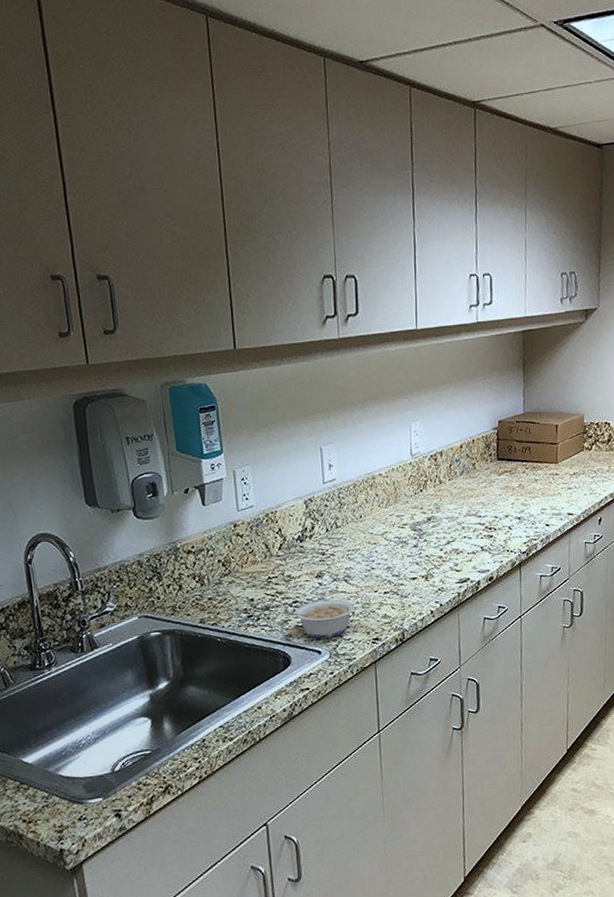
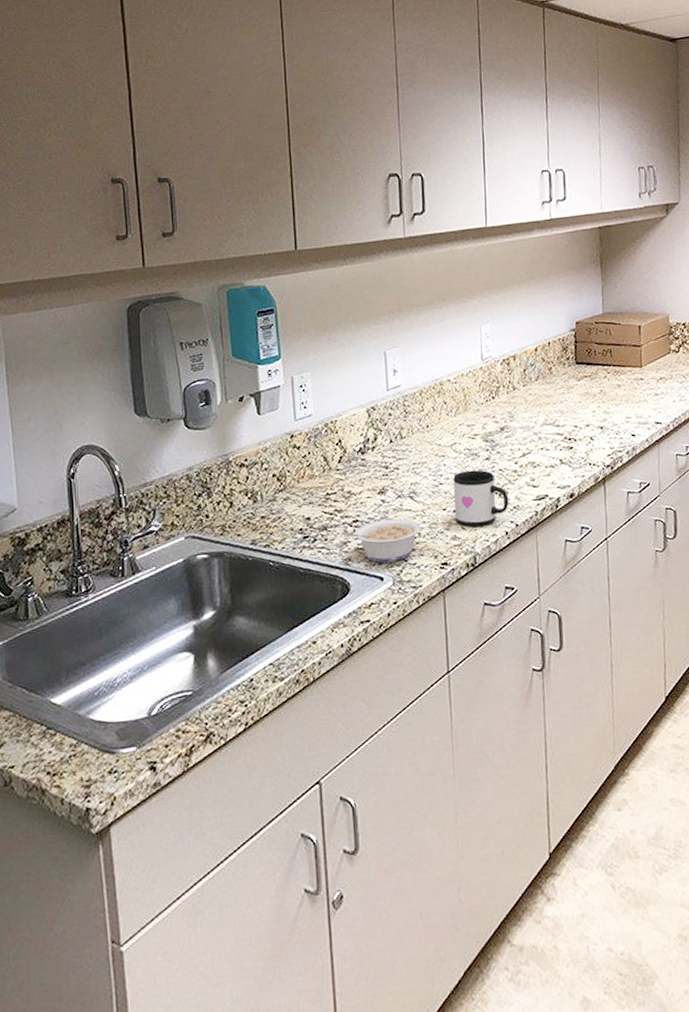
mug: none [384,556,434,607] -> present [453,470,509,527]

